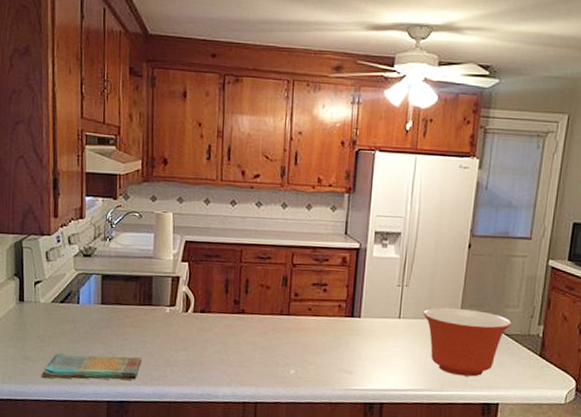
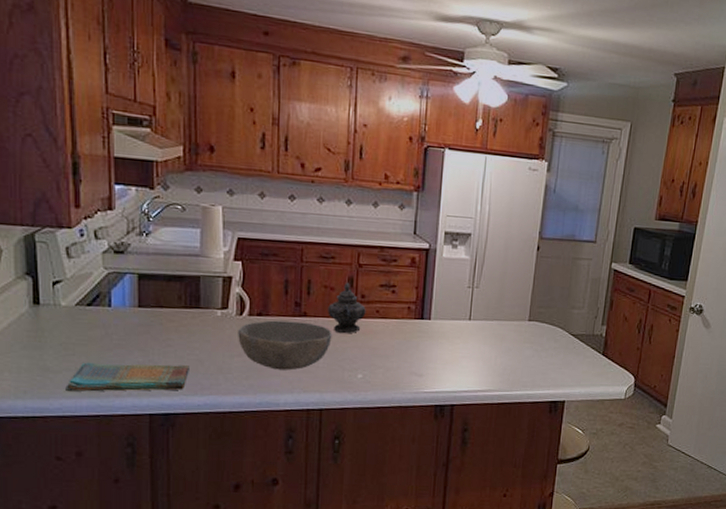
bowl: none [183,317,267,365] -> present [238,320,332,371]
teapot: none [263,281,299,331] -> present [328,282,366,334]
mixing bowl: present [422,308,512,377] -> none [492,309,577,376]

